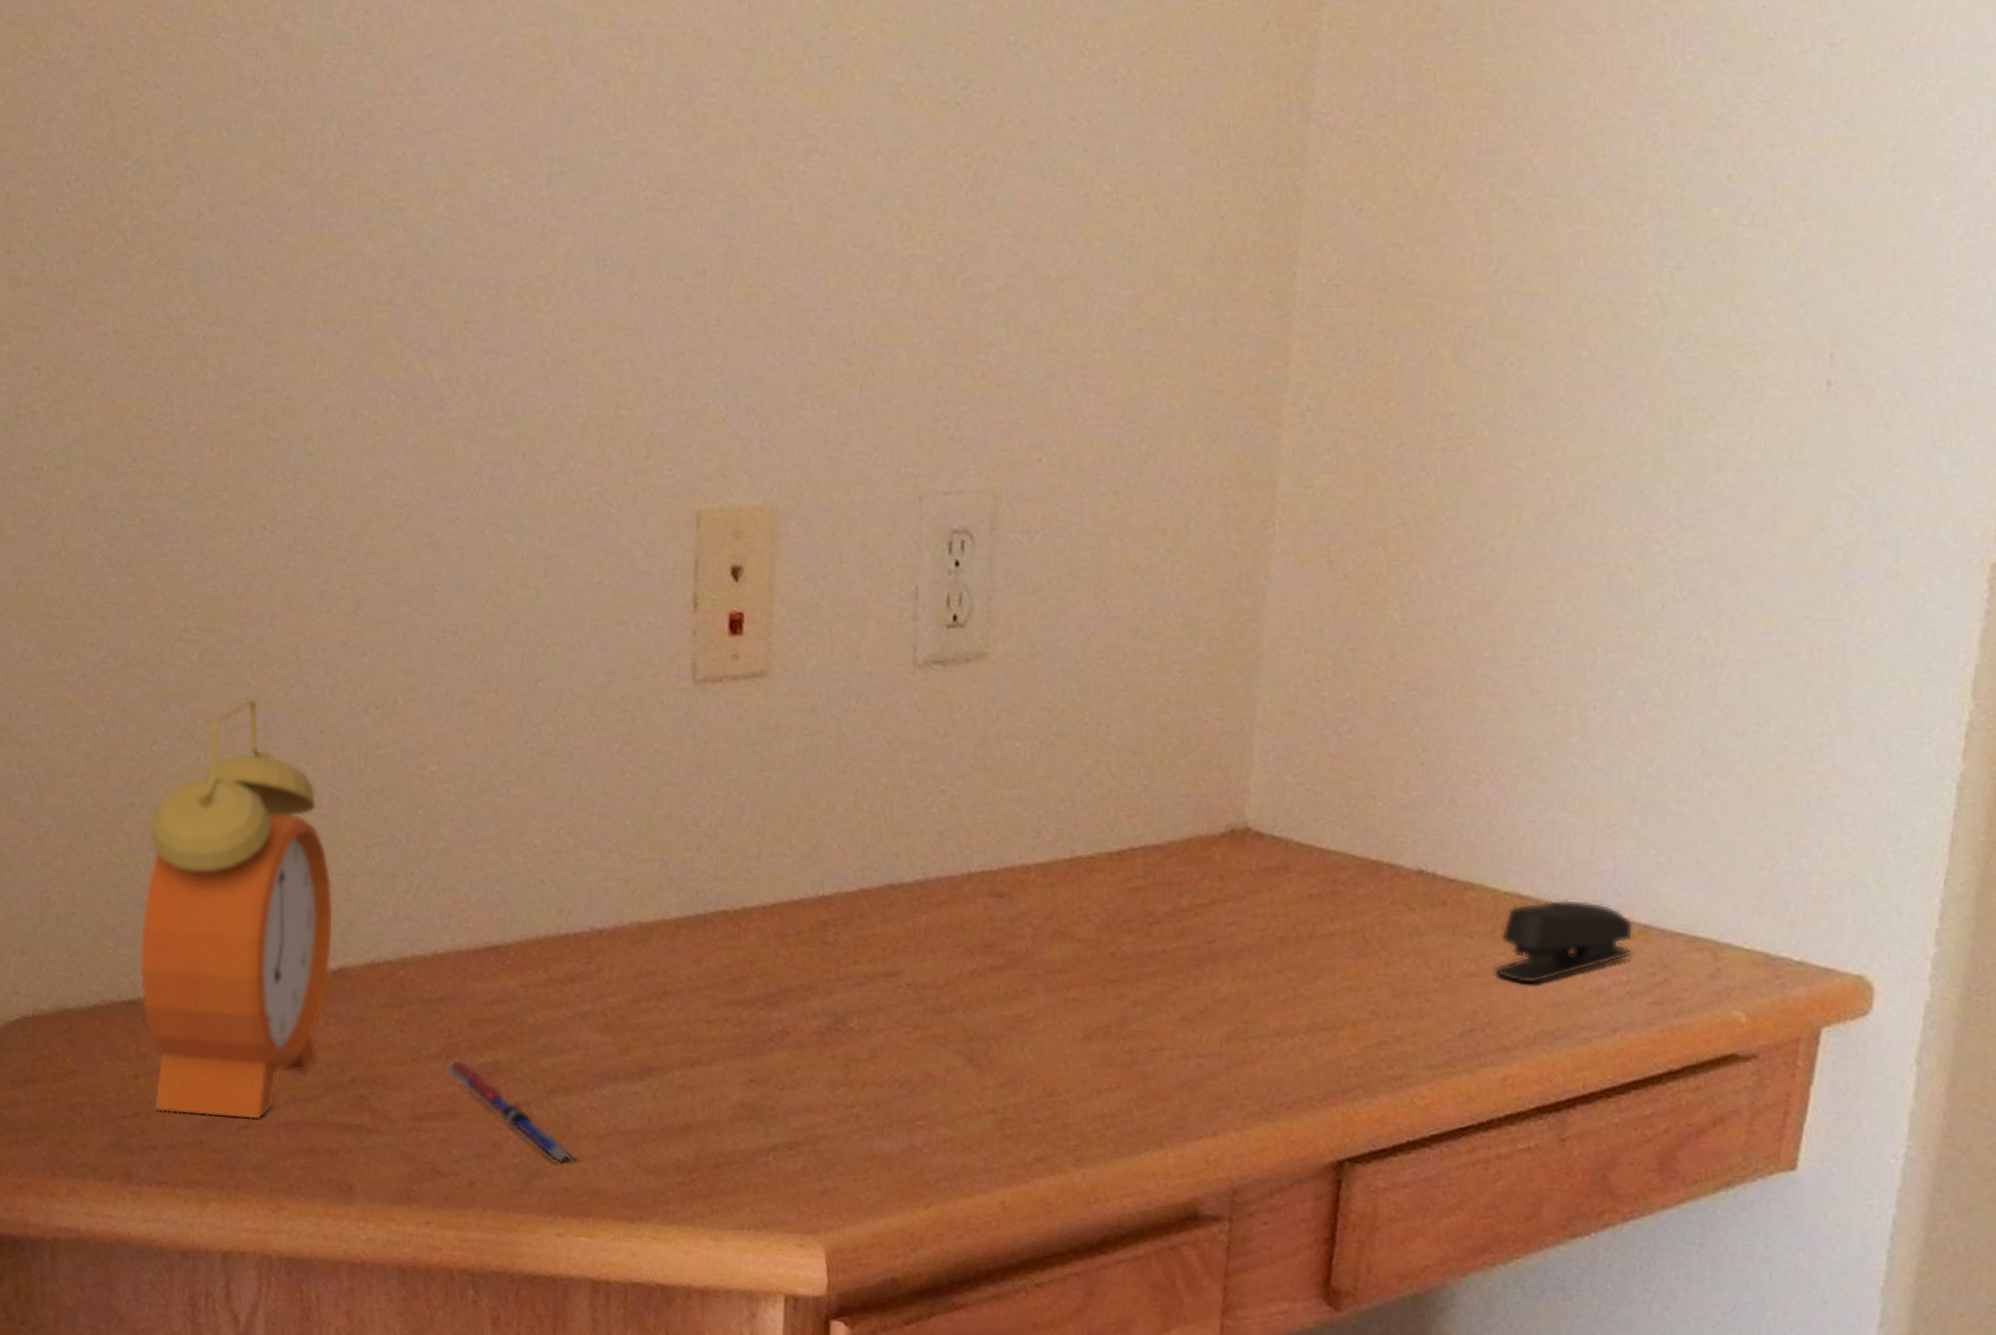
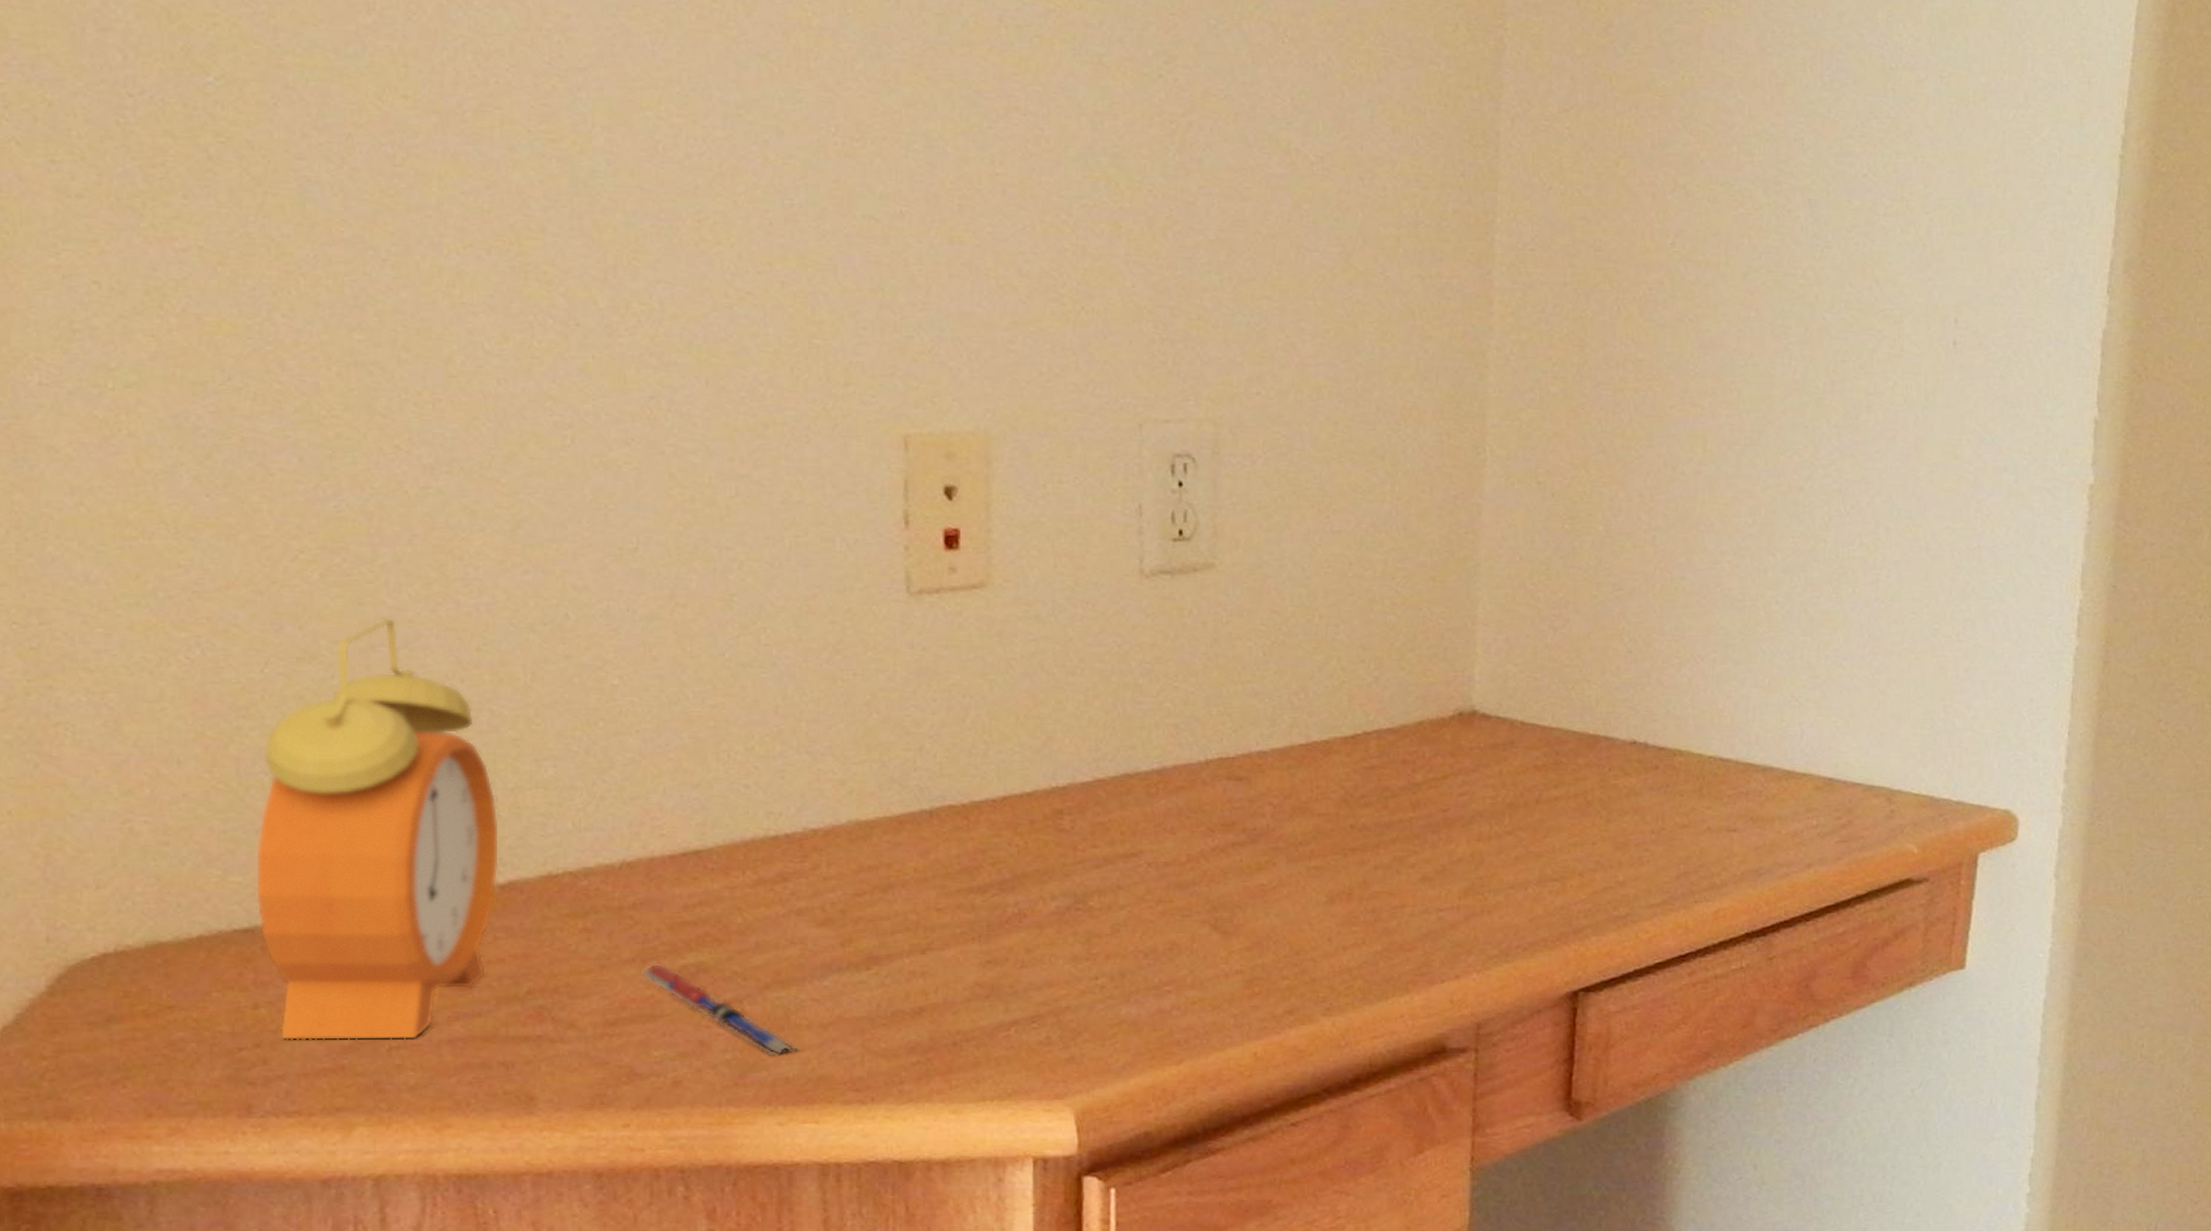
stapler: present [1494,899,1634,984] -> none [1703,760,1821,832]

